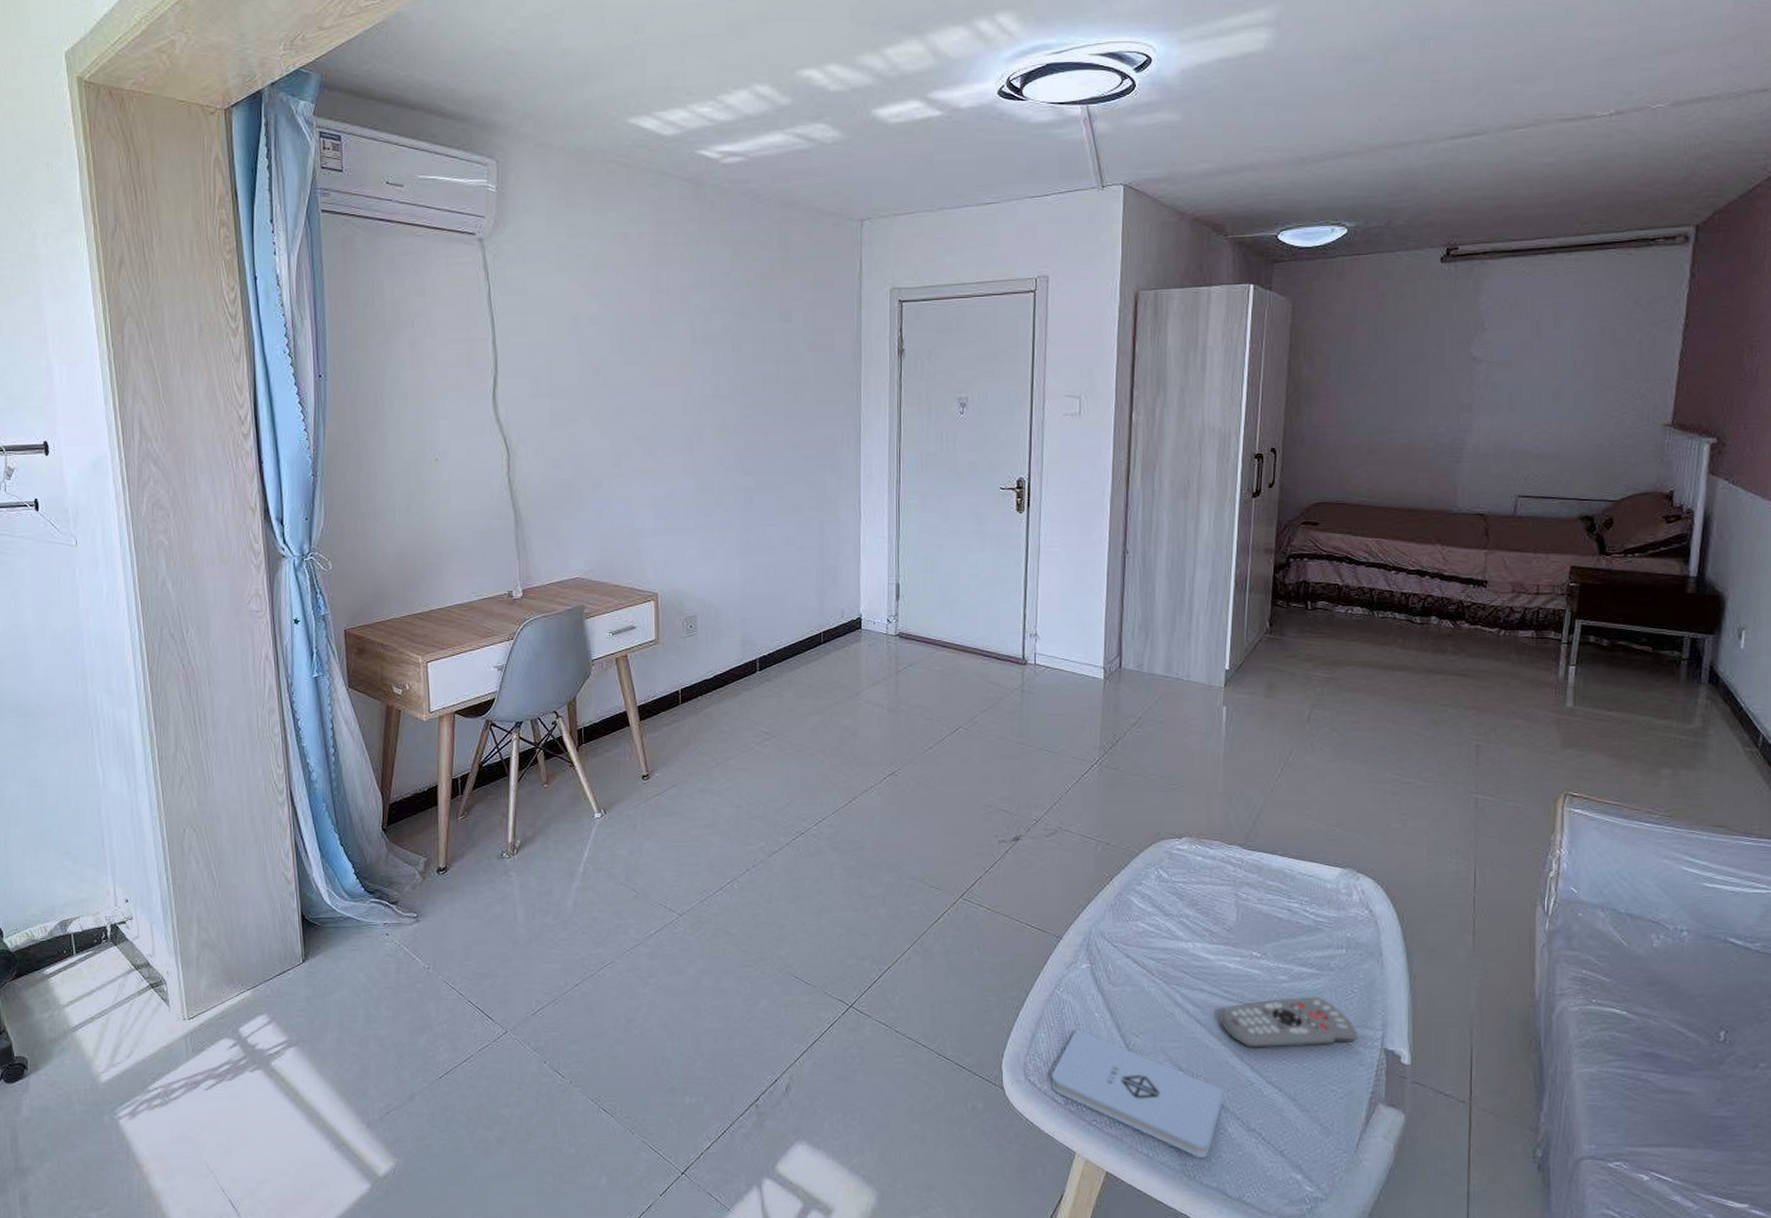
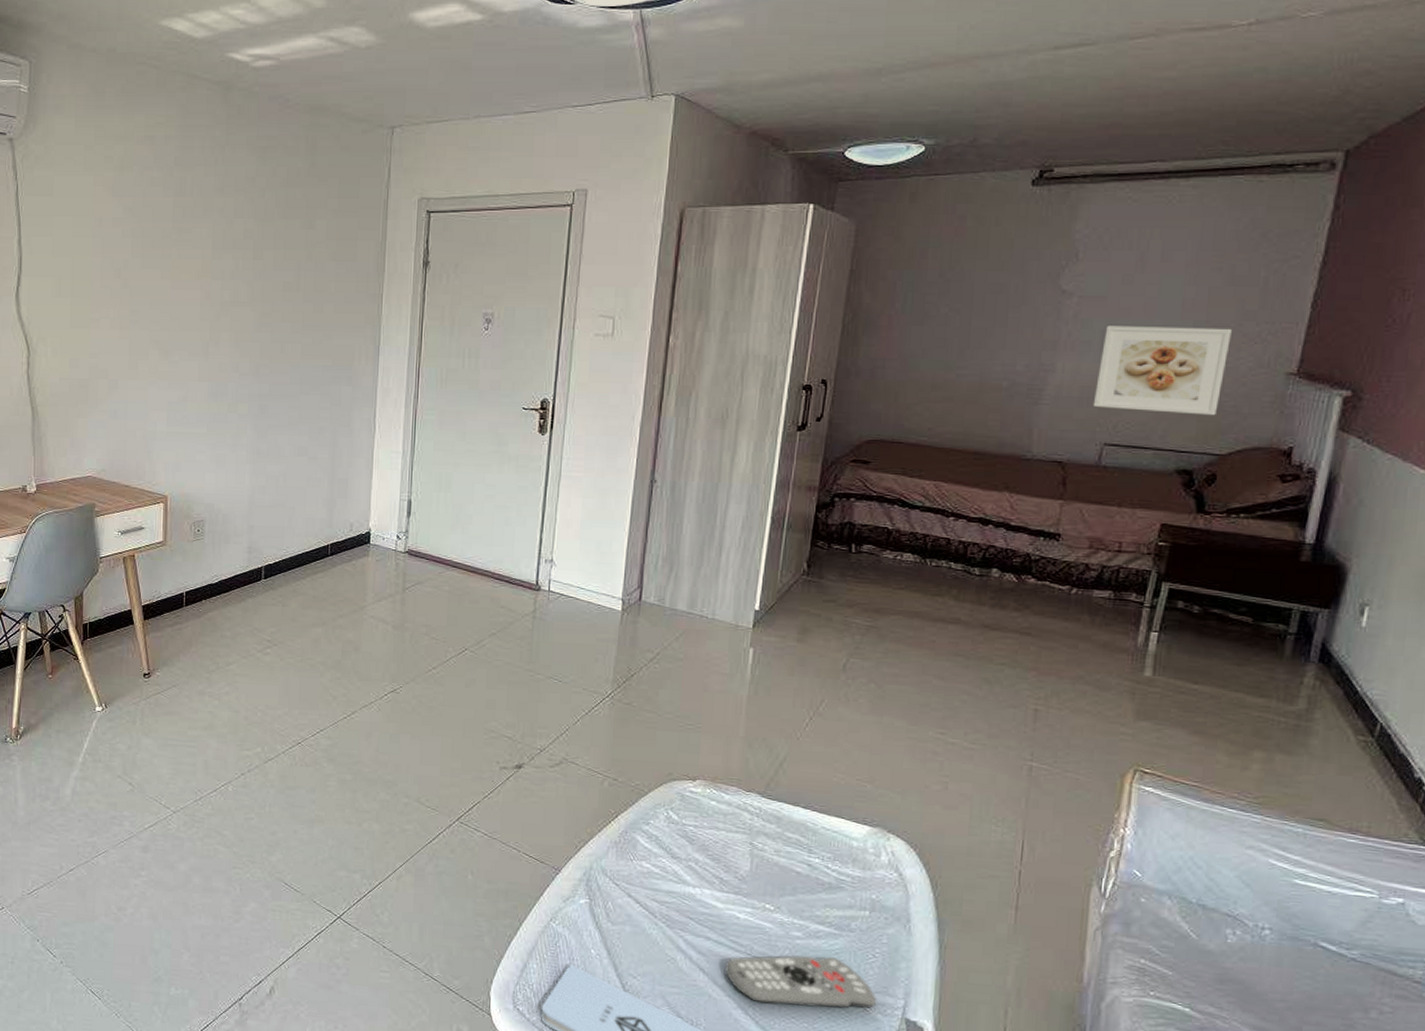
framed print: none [1506,386,1616,466] -> present [1092,326,1232,416]

